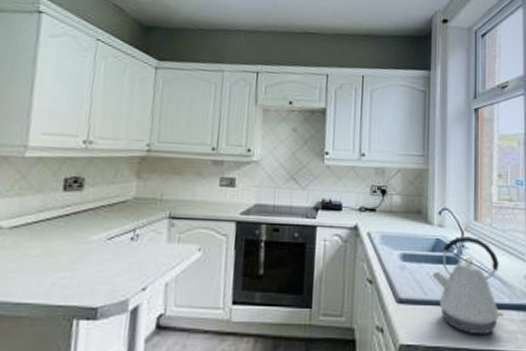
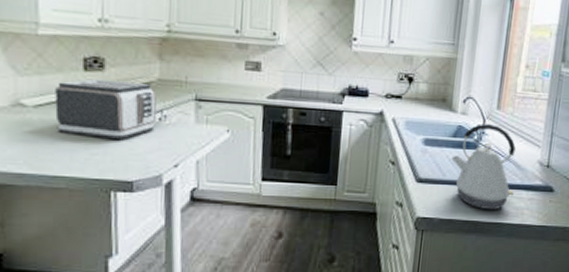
toaster: none [28,199,131,262] -> present [55,79,157,140]

